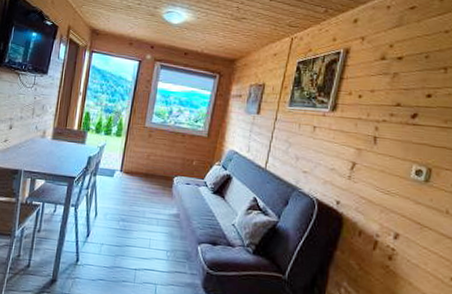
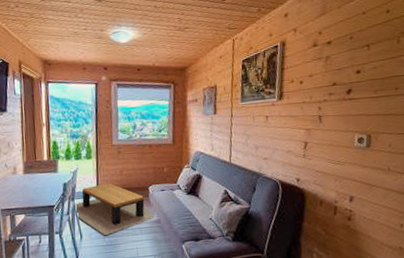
coffee table: none [95,165,175,220] -> present [74,183,156,236]

